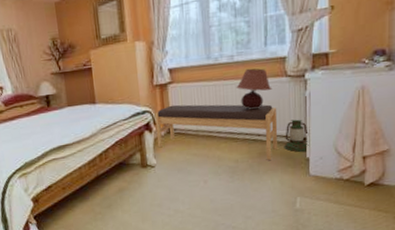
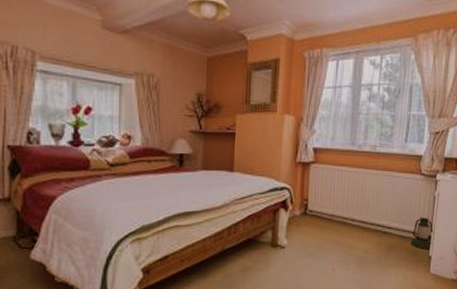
bench: present [154,104,278,161] -> none [291,185,409,255]
table lamp: present [236,68,272,110] -> none [375,161,407,202]

